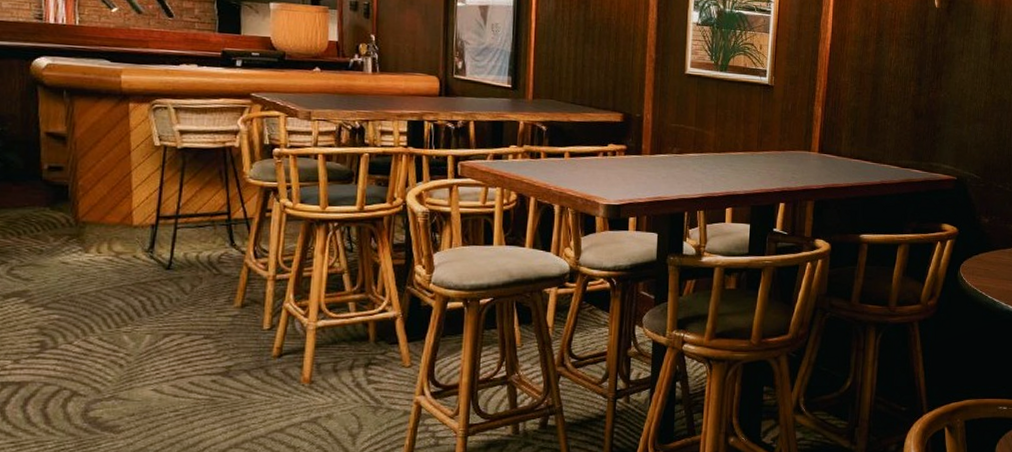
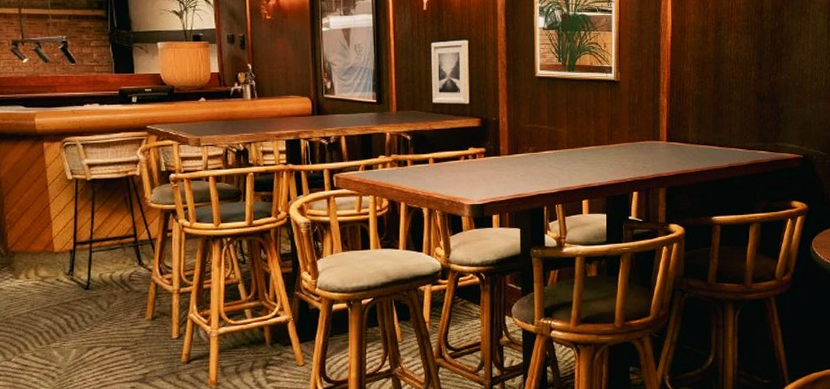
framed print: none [573,28,616,98] -> present [431,40,470,105]

